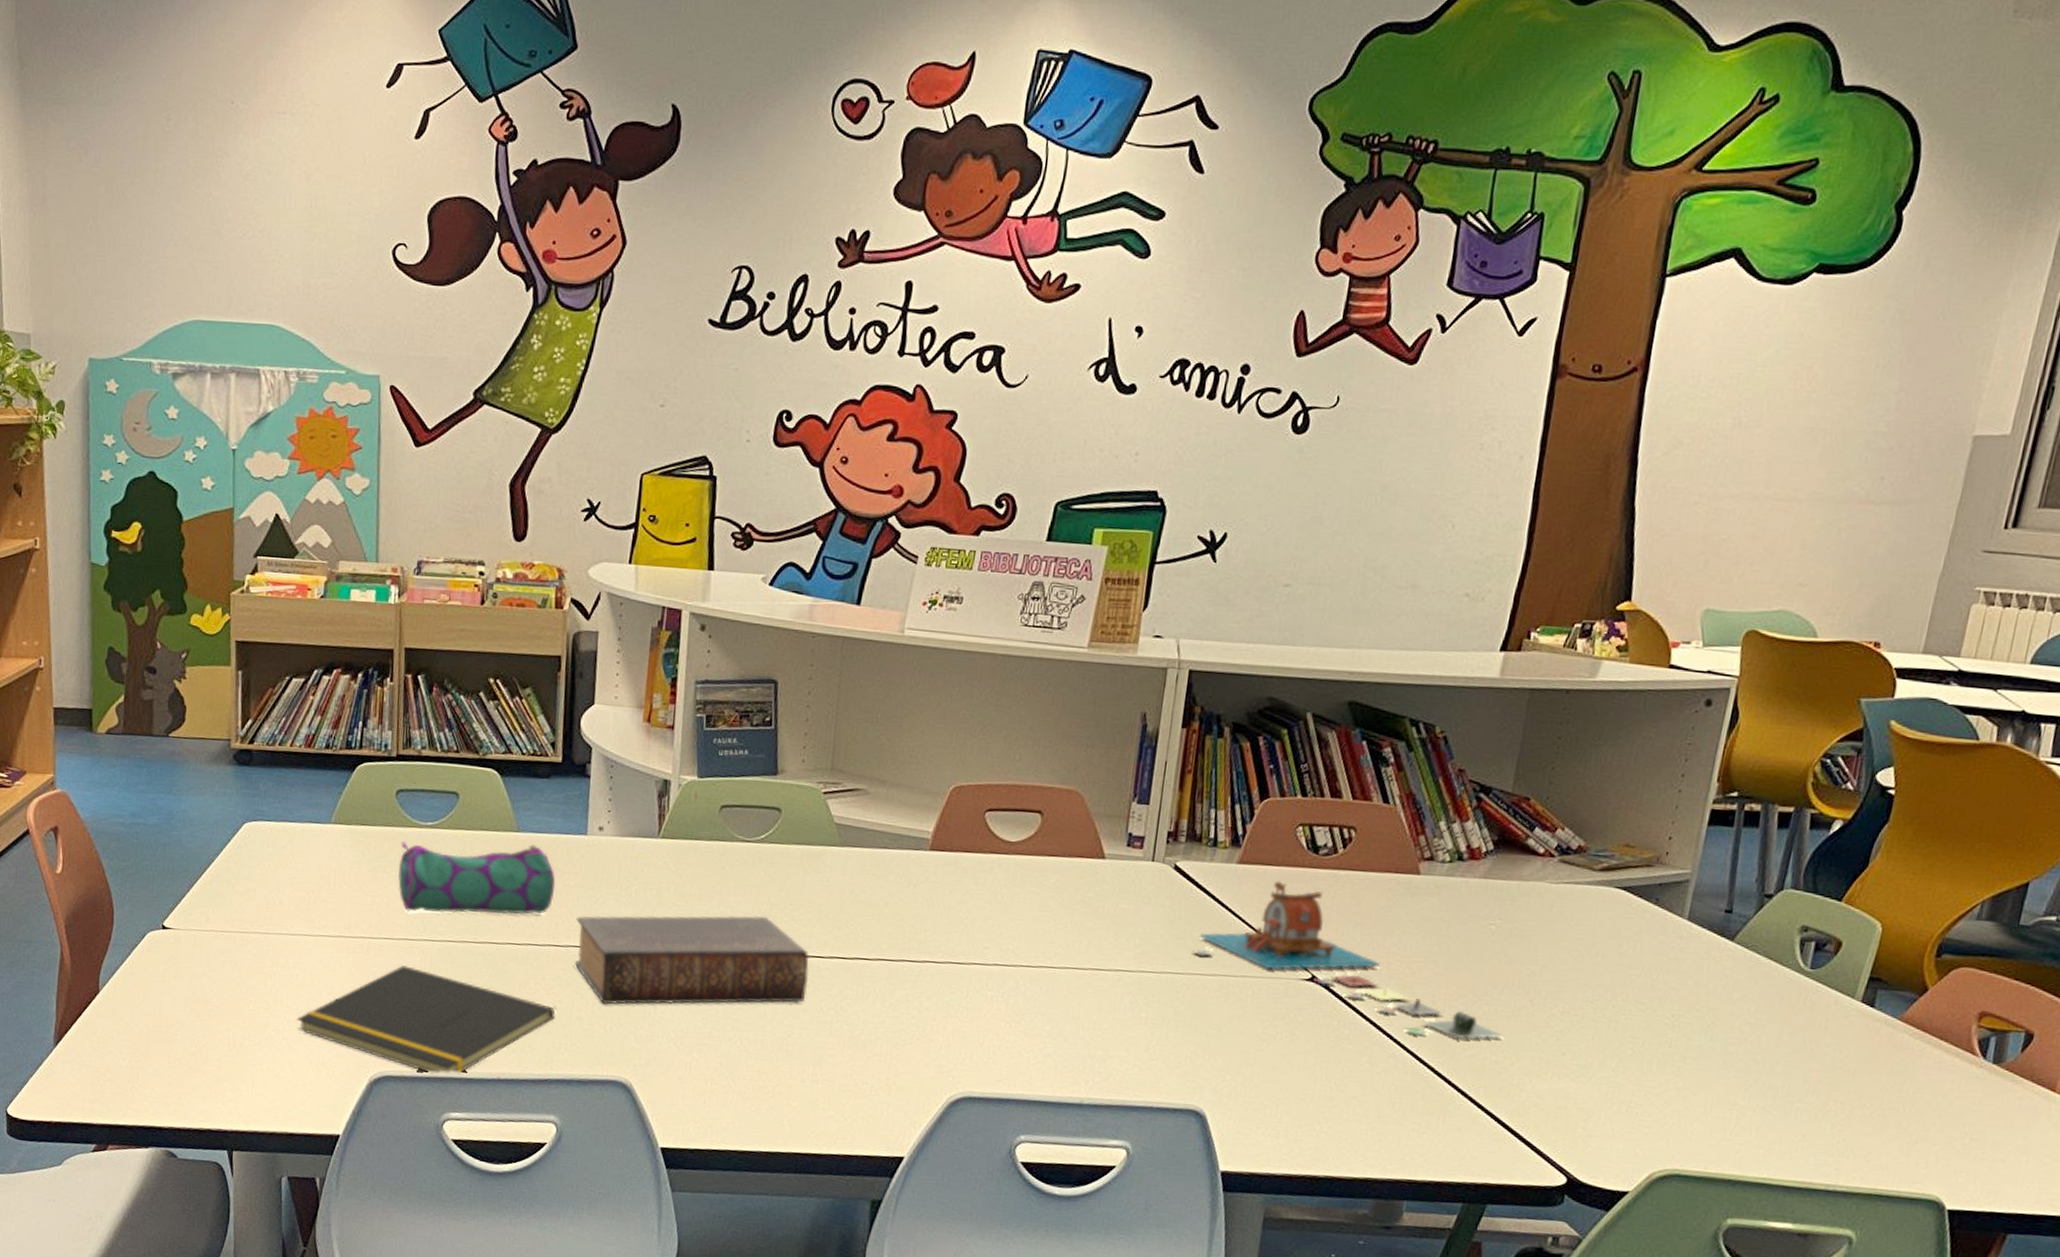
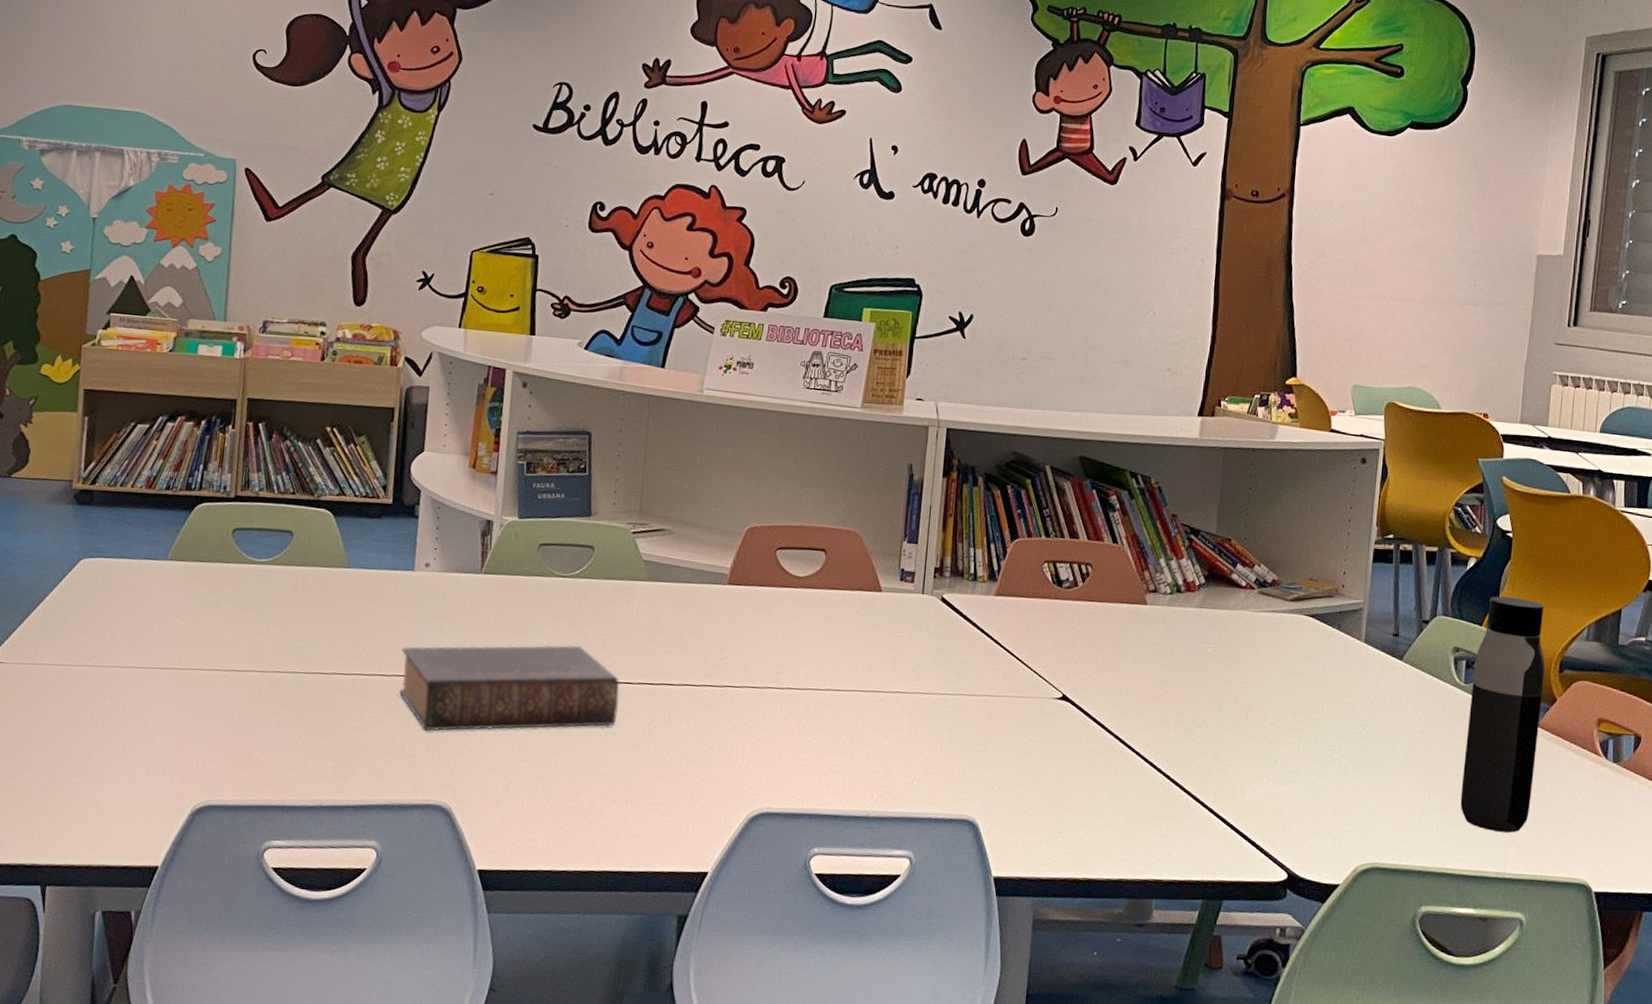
notepad: present [296,965,556,1075] -> none [121,696,379,803]
pencil case: present [397,841,556,915] -> none [230,577,383,646]
board game: present [1192,881,1504,1039] -> none [960,611,1226,749]
water bottle: none [1788,866,1926,1141] -> present [1460,596,1545,833]

